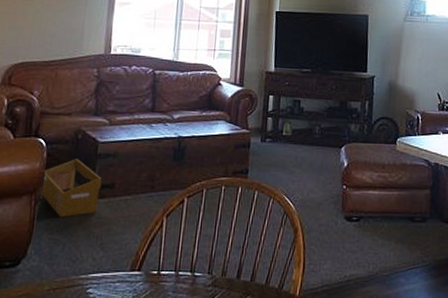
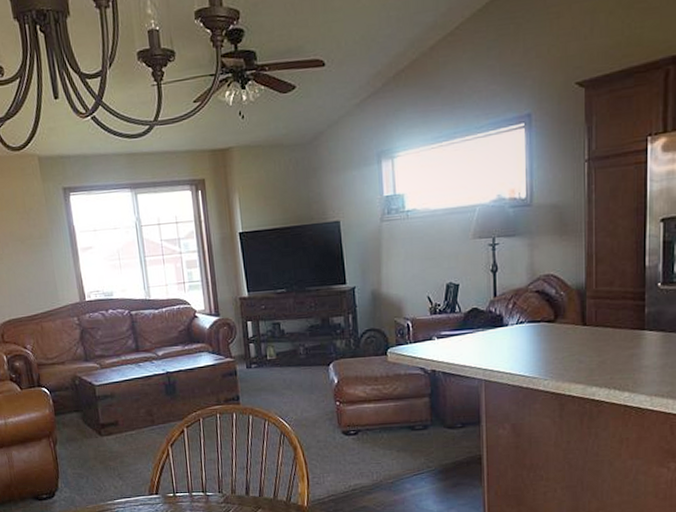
wooden crate: present [40,159,102,218] -> none [54,402,108,455]

